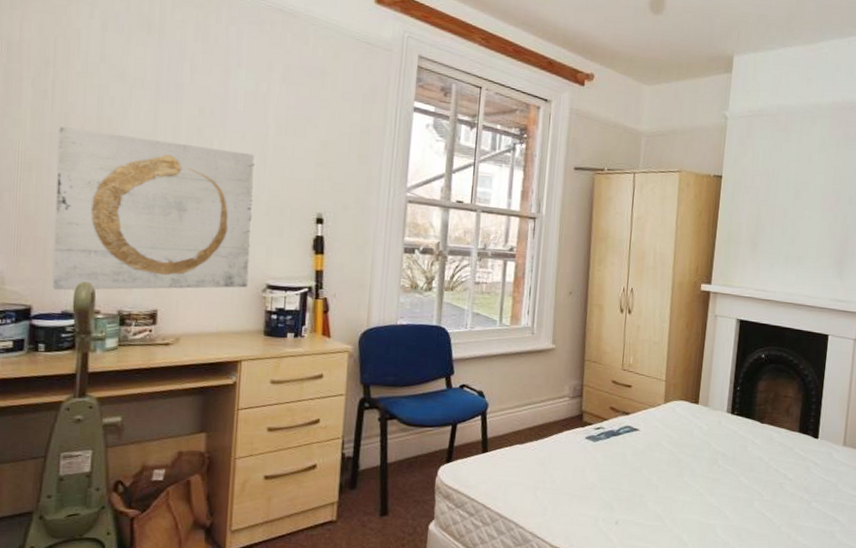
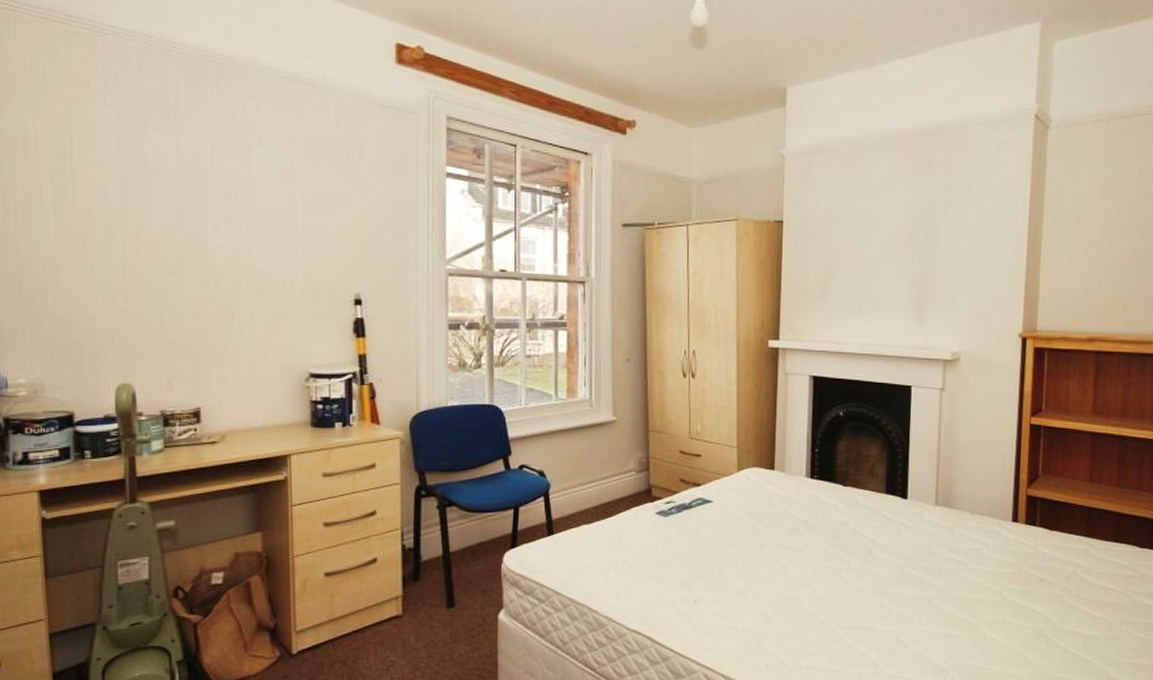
wall art: present [52,127,255,290] -> none [82,223,290,394]

